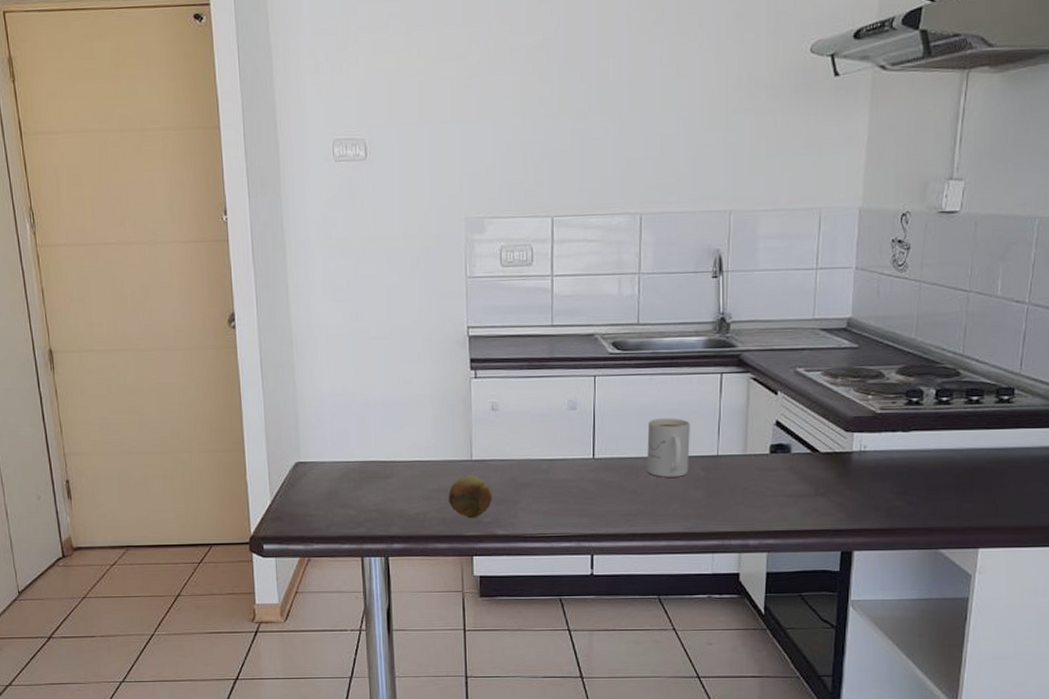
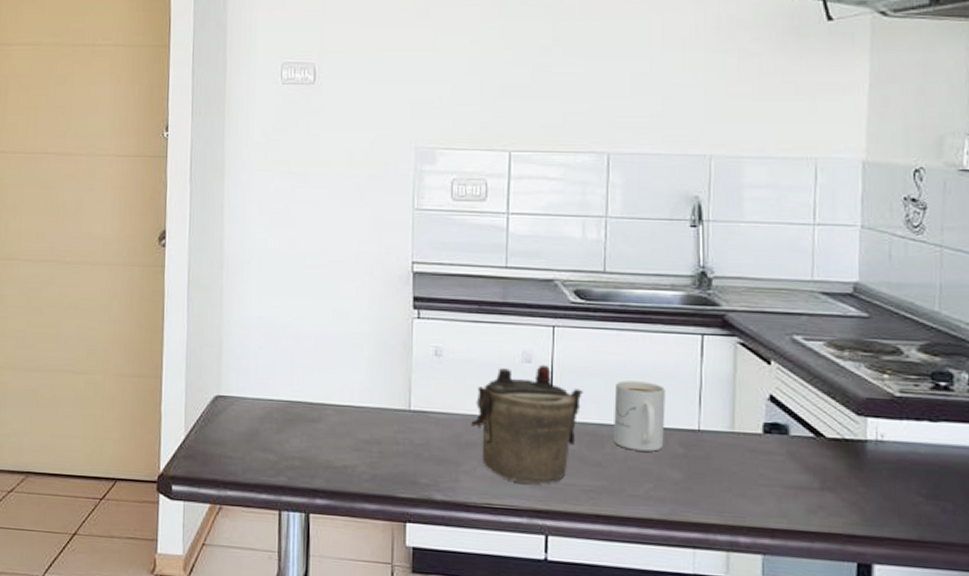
fruit: present [448,475,493,519] -> none [381,427,432,478]
teapot: none [526,410,622,514] -> present [471,364,584,484]

